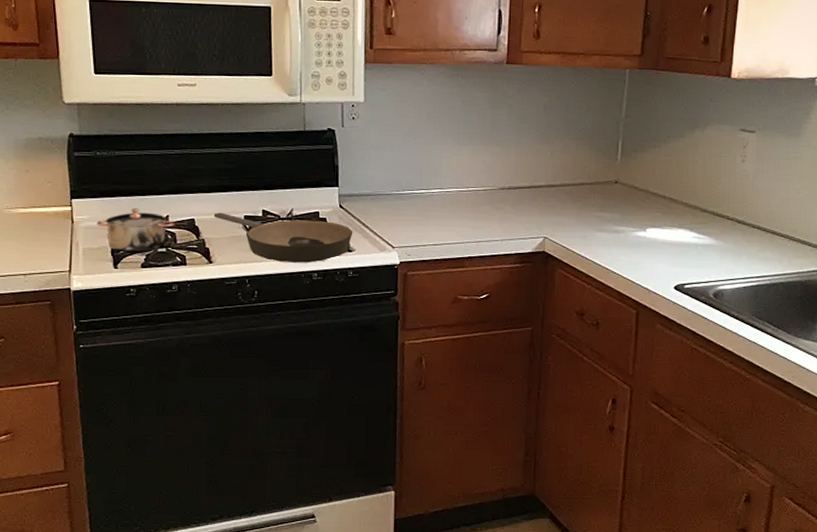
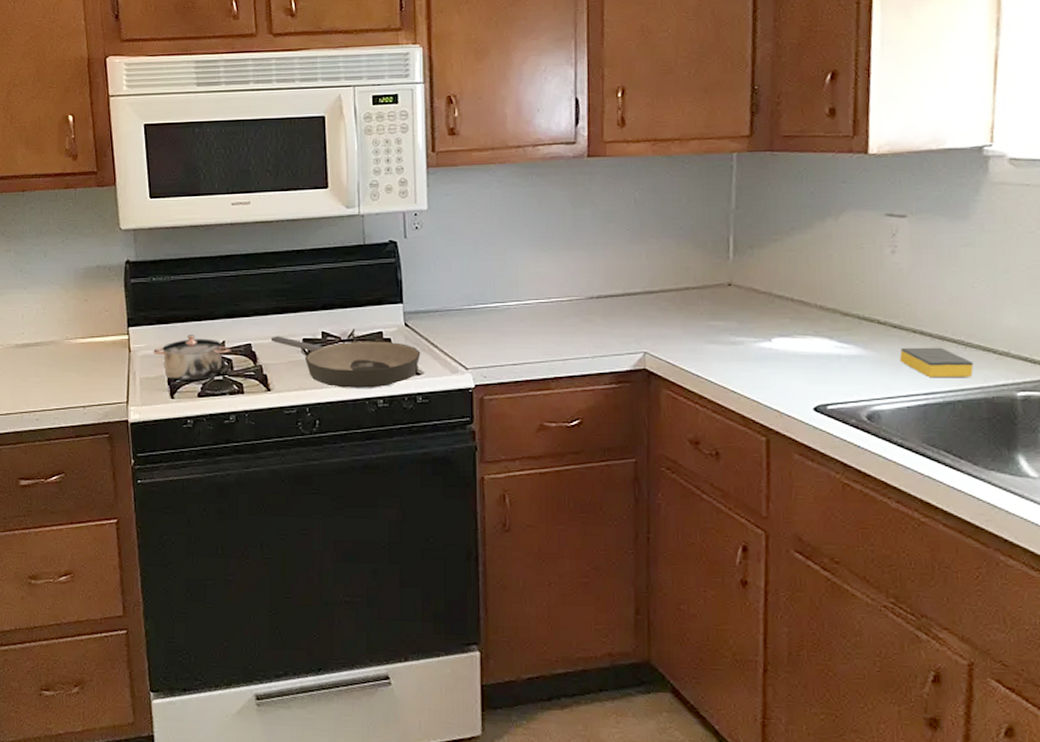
sponge: none [741,239,795,265] -> present [900,347,974,378]

